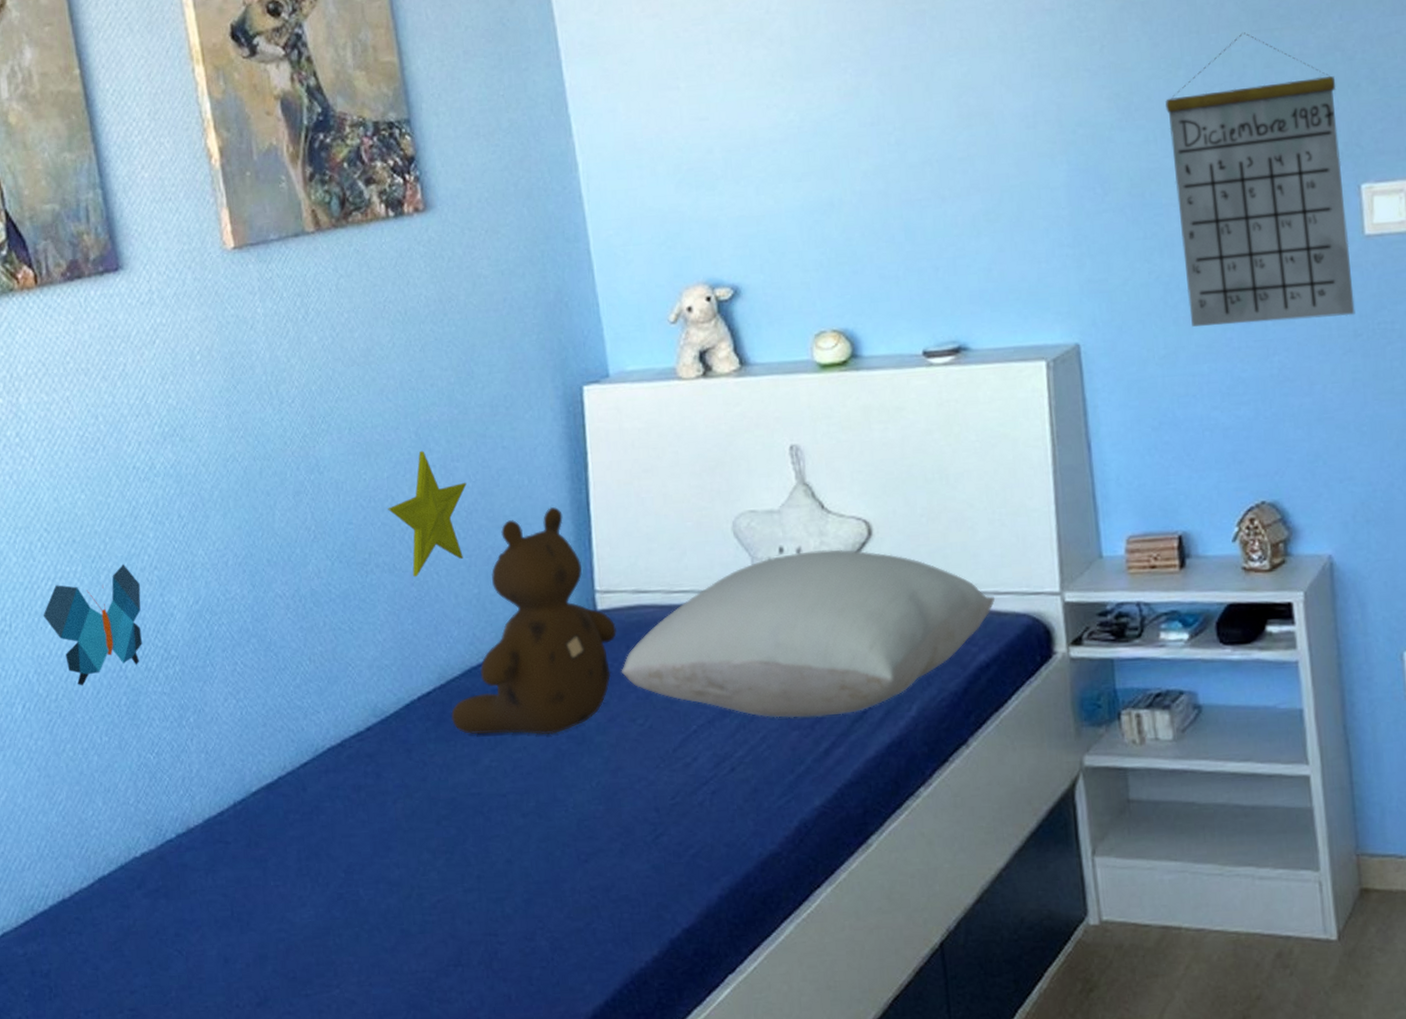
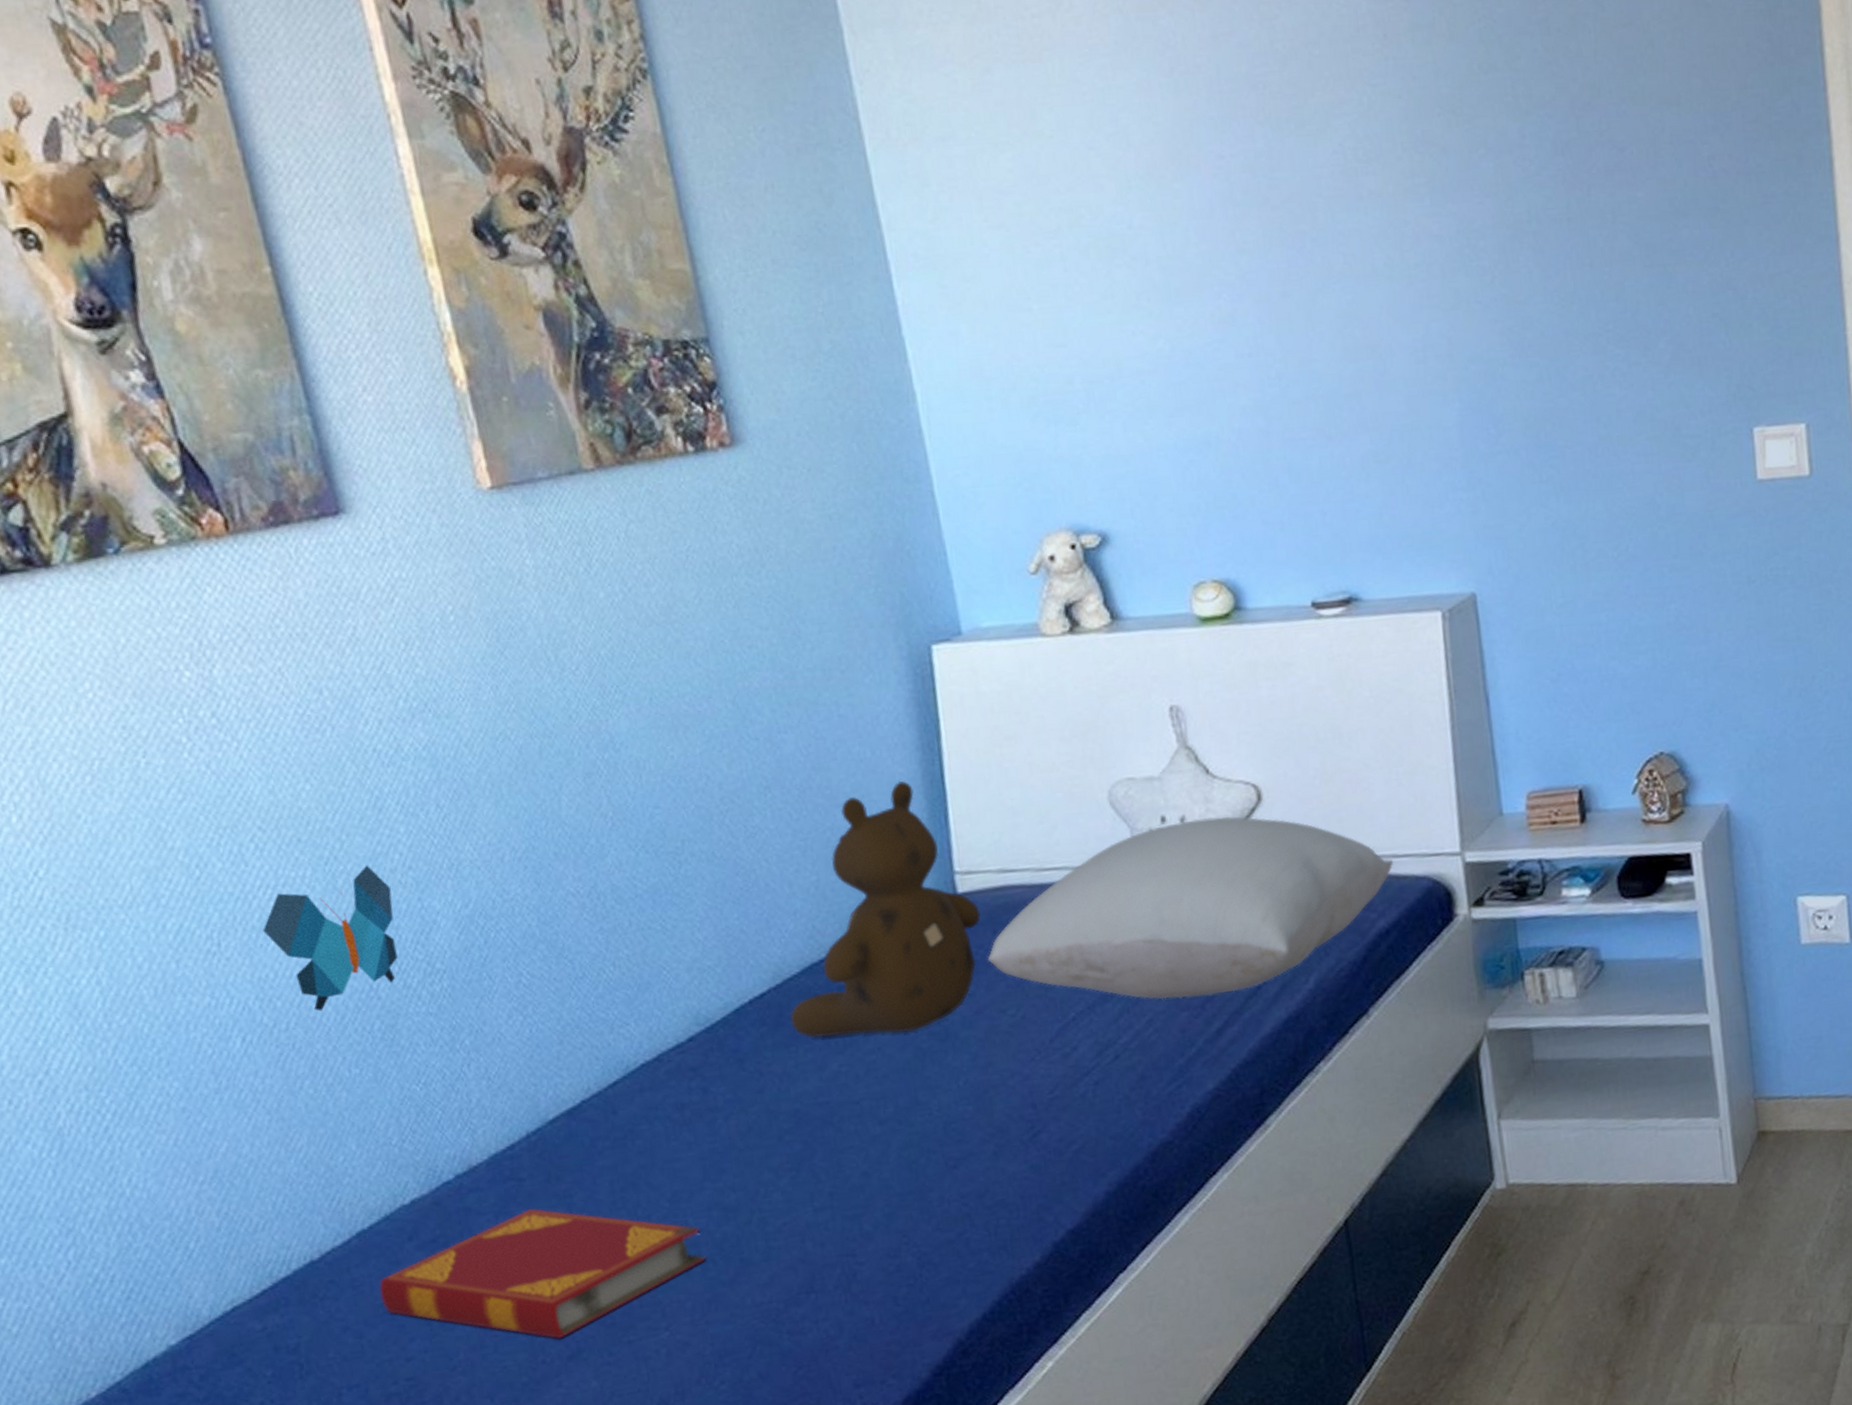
hardback book: none [113,869,372,987] -> present [379,1208,705,1339]
decorative star: present [388,450,467,578] -> none [702,722,798,866]
calendar: present [1165,32,1355,327] -> none [1559,267,1749,574]

